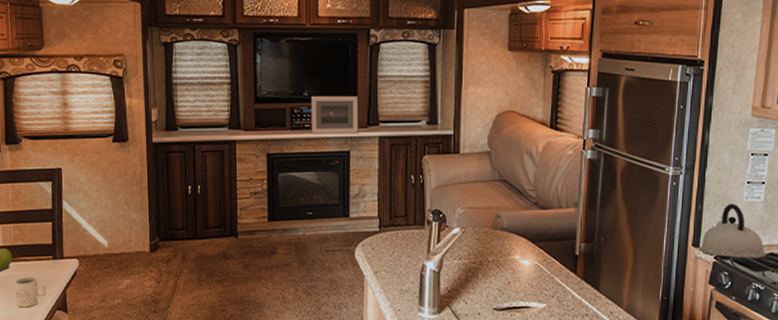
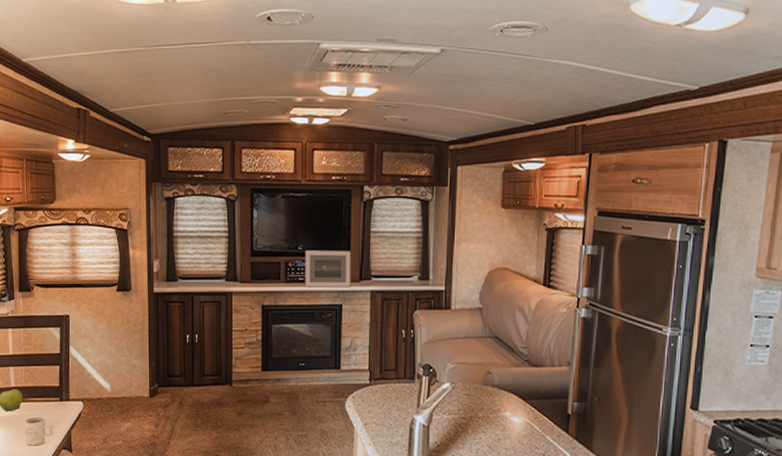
kettle: present [700,204,766,259] -> none [699,367,769,425]

